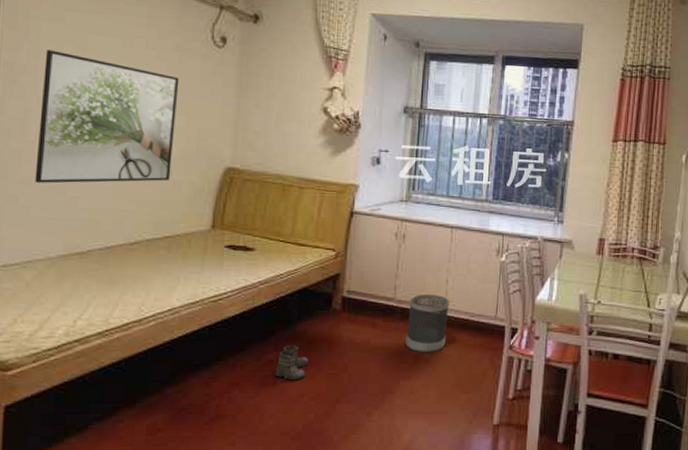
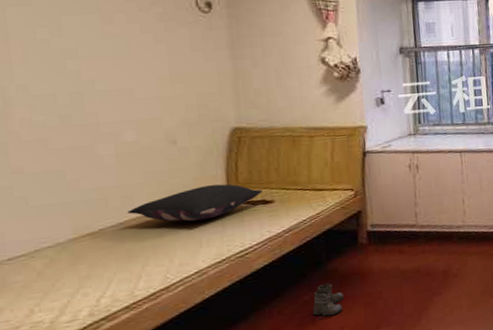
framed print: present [34,49,179,184] -> none [16,35,176,172]
pillow: none [115,222,246,257] -> present [127,184,263,222]
wastebasket: present [406,294,450,353] -> none [431,214,470,269]

